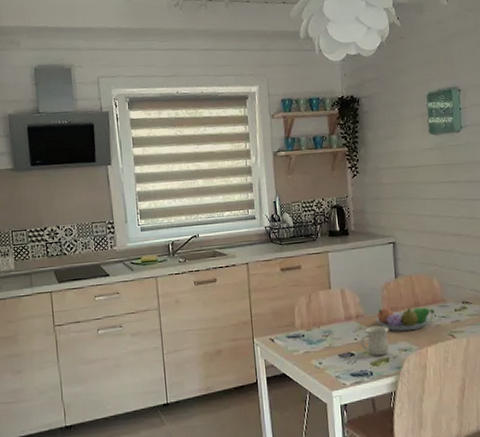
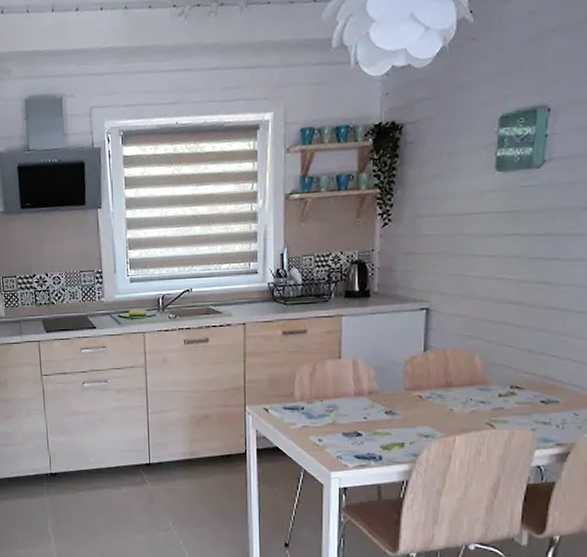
mug: present [360,325,390,356] -> none [370,405,409,440]
fruit bowl: present [376,307,434,331] -> none [393,385,471,415]

